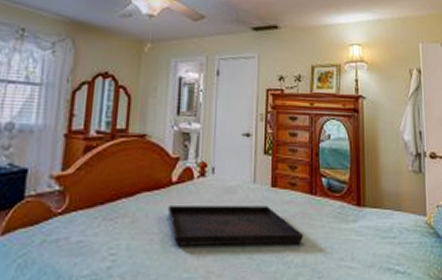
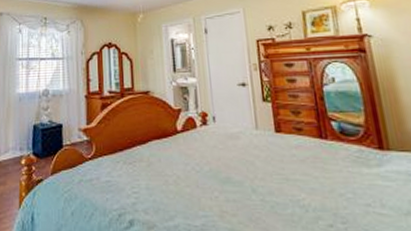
serving tray: present [167,205,304,246] -> none [176,150,320,189]

